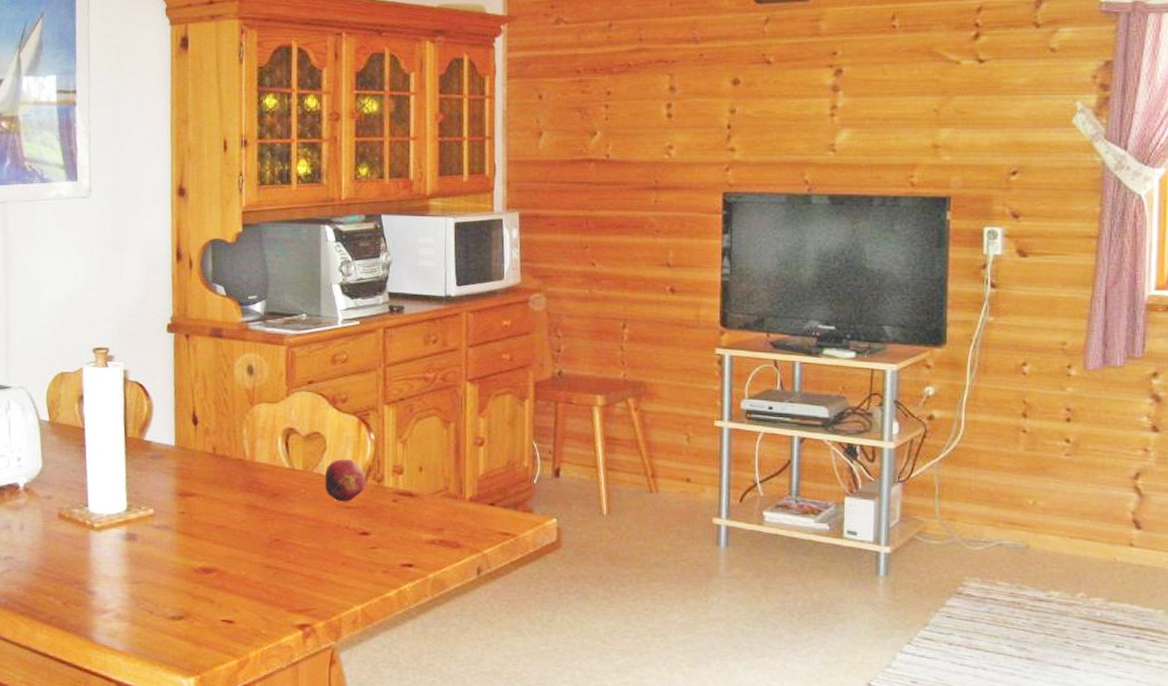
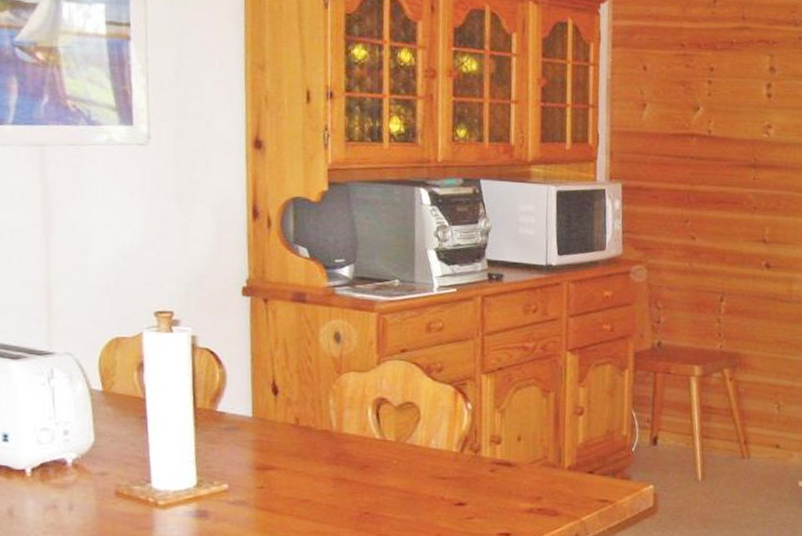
fruit: present [324,458,366,502] -> none [418,429,463,473]

